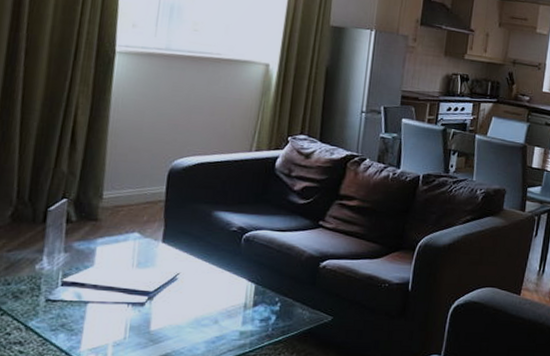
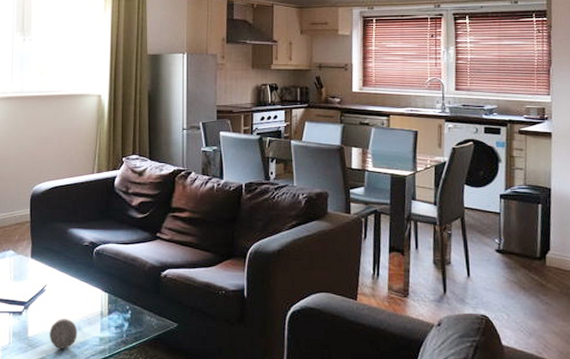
decorative ball: none [177,311,214,344] -> present [49,319,78,349]

